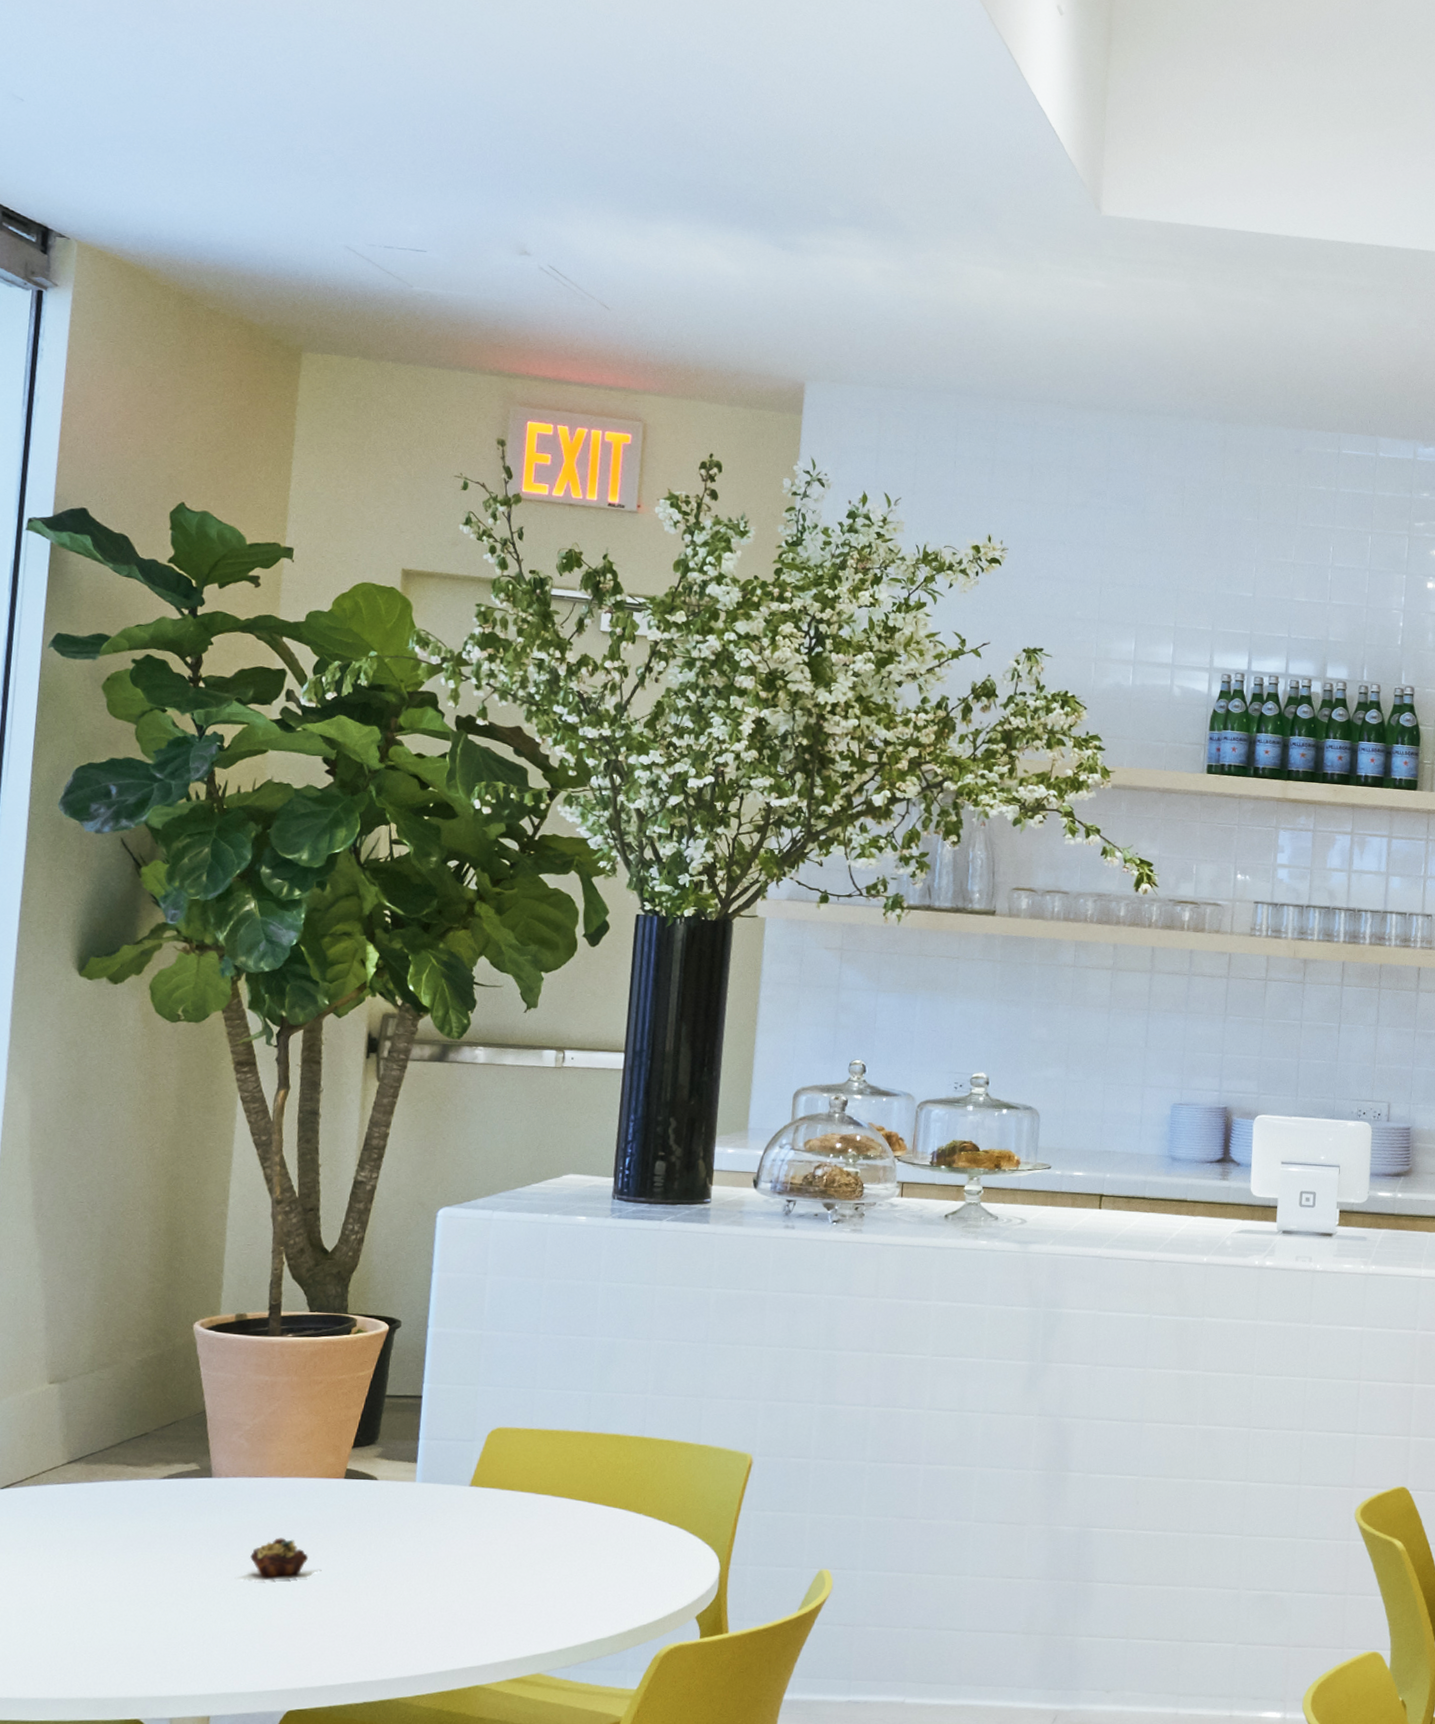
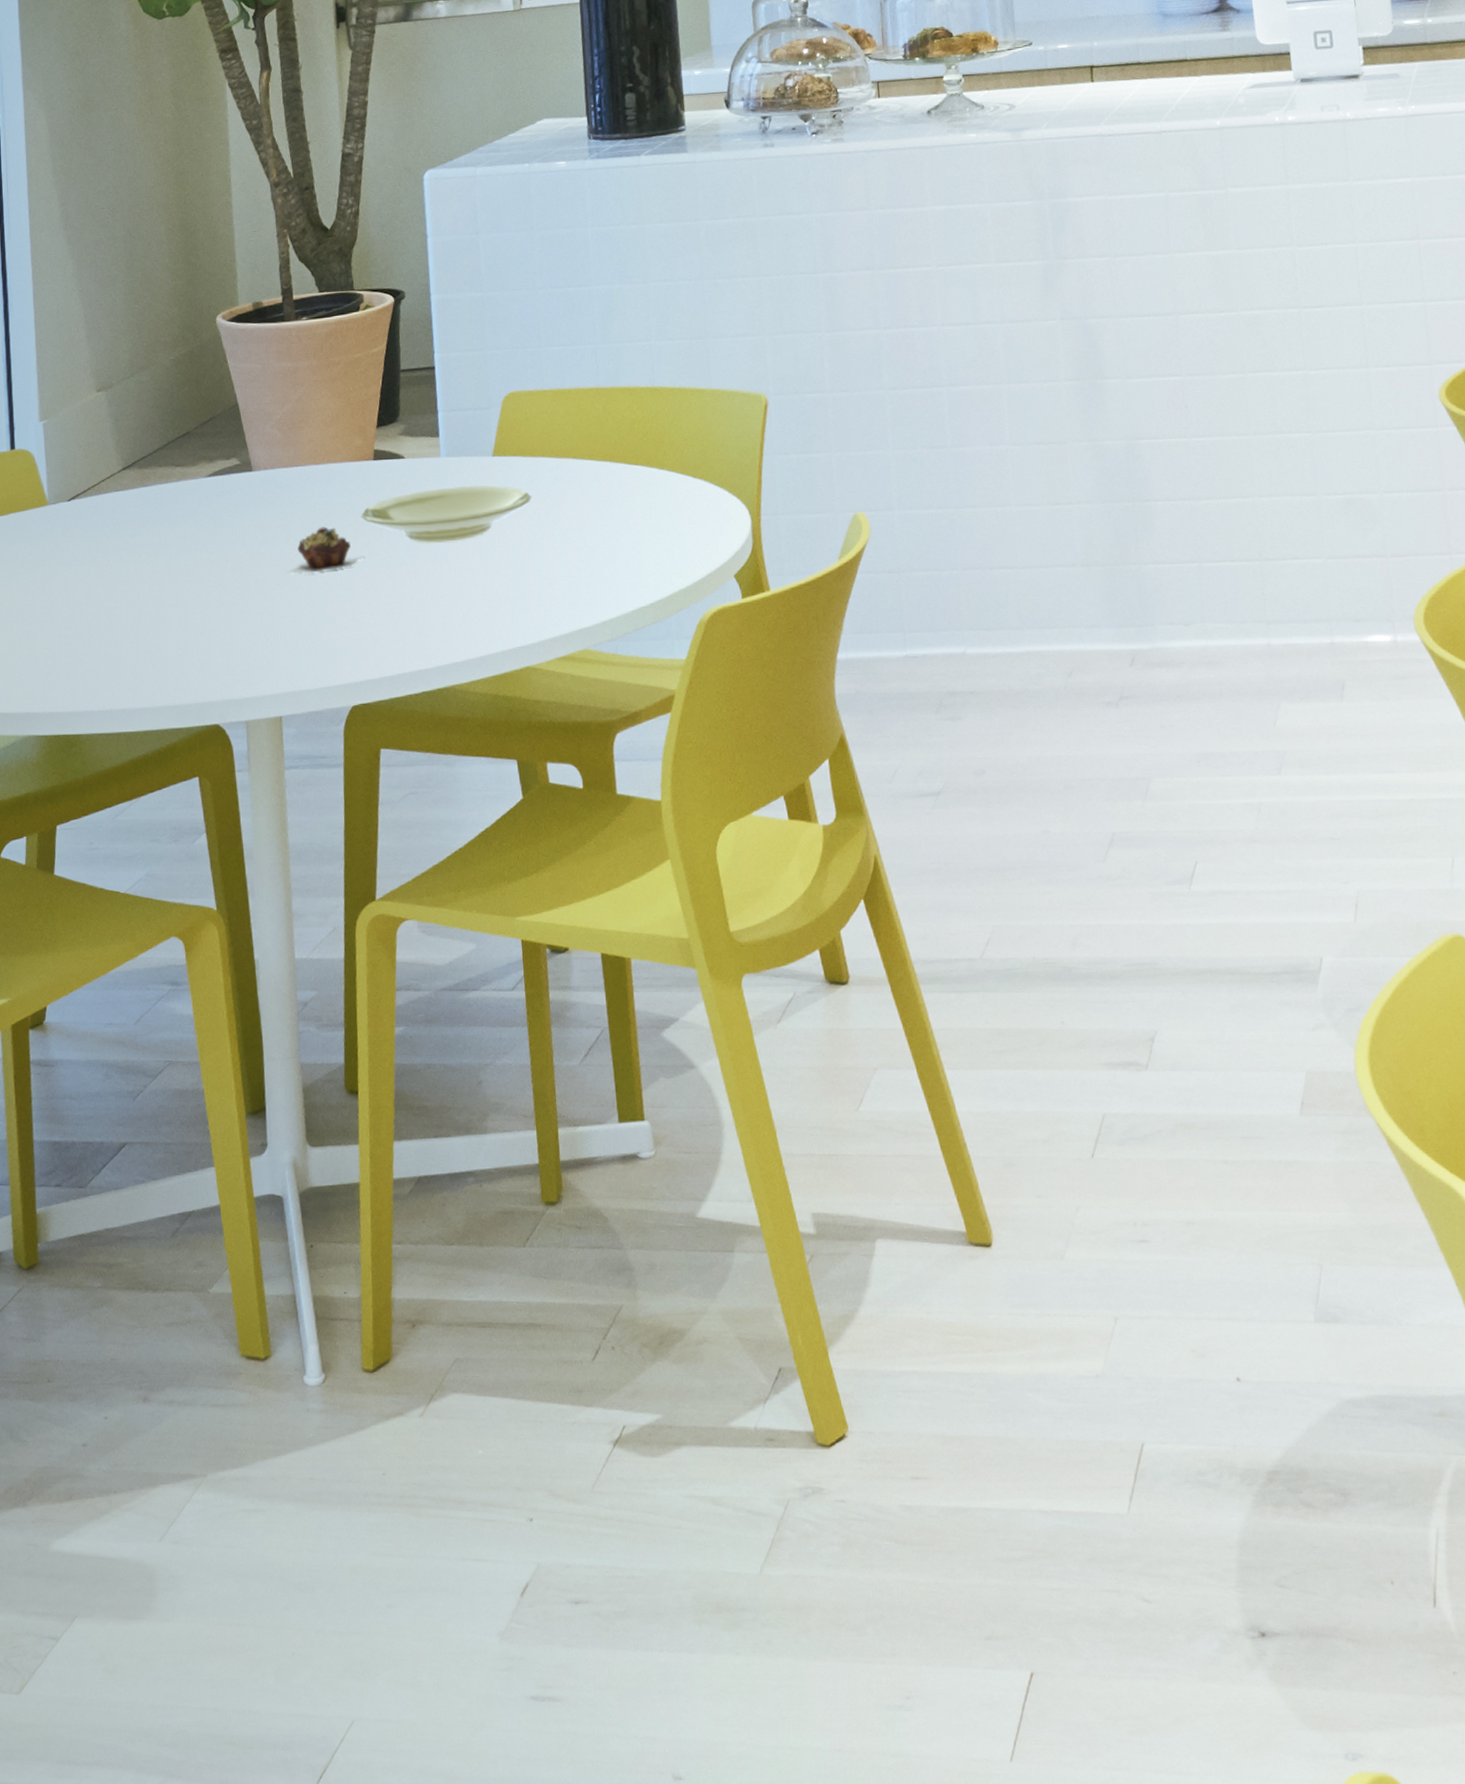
saucer: none [322,1511,505,1563] -> present [360,485,532,543]

